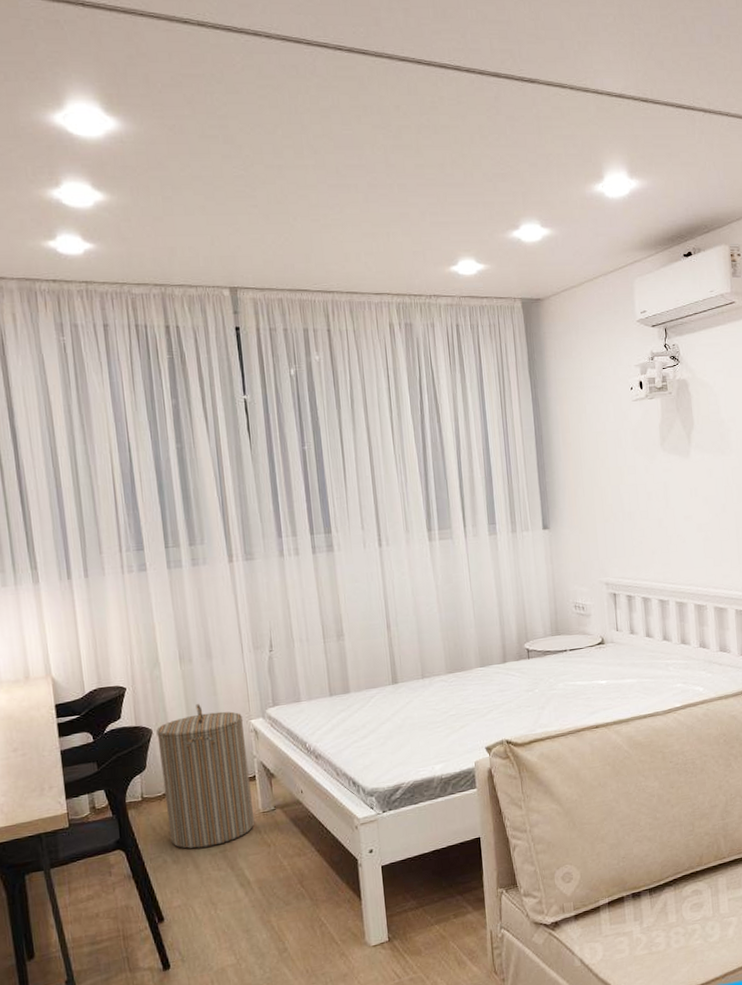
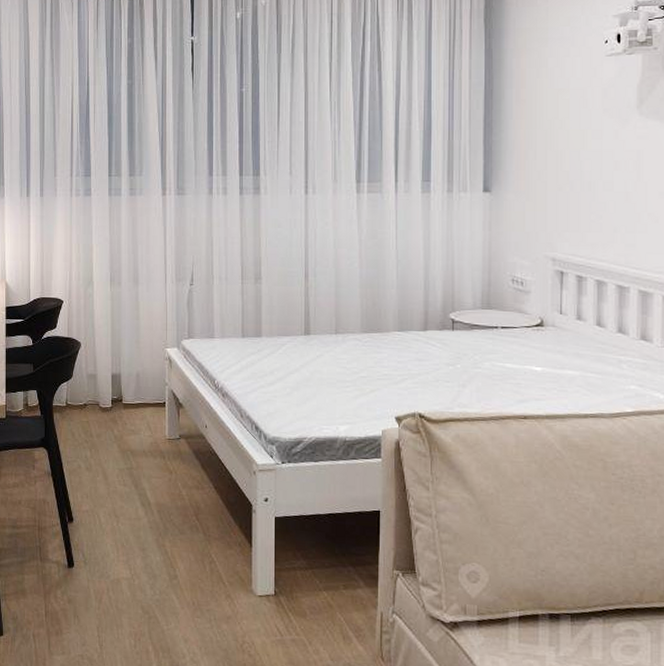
laundry hamper: present [156,703,255,849] -> none [84,324,161,462]

